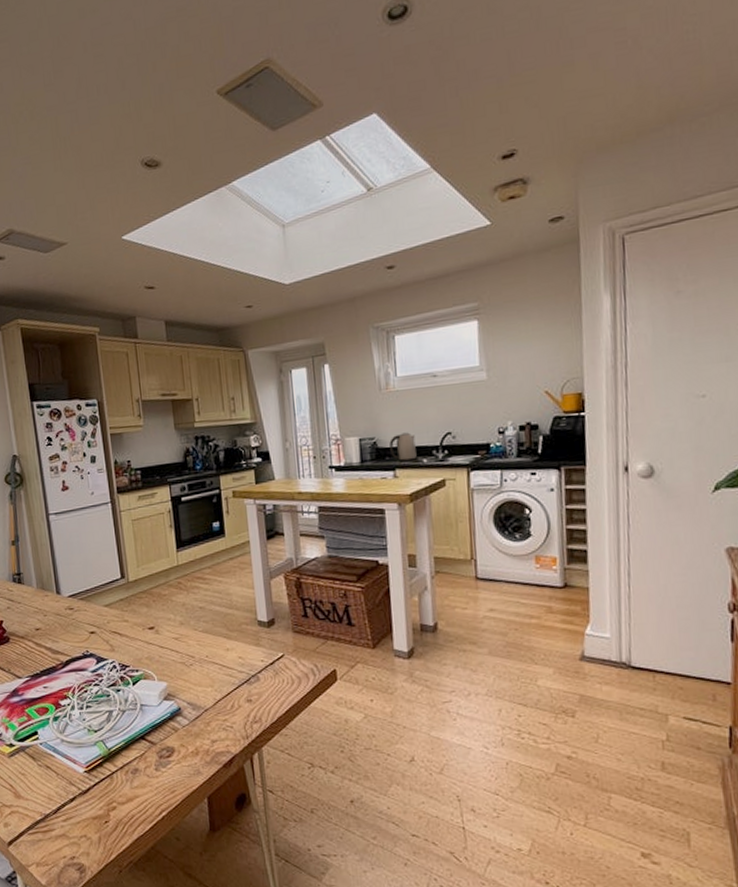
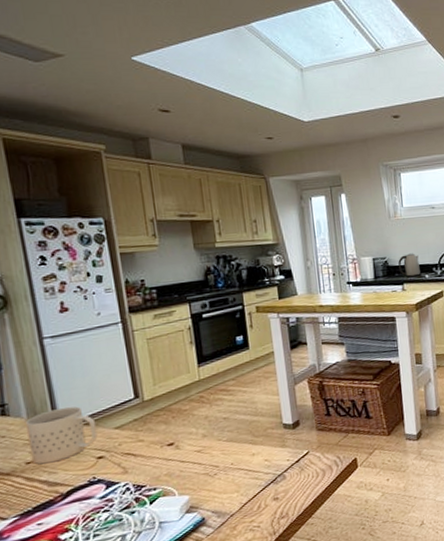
mug: none [35,581,91,632] -> present [25,406,98,465]

